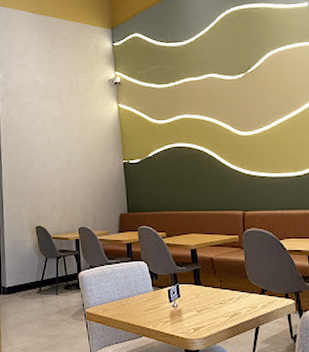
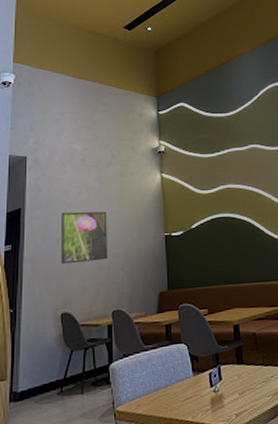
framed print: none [31,138,72,185] -> present [61,211,108,265]

